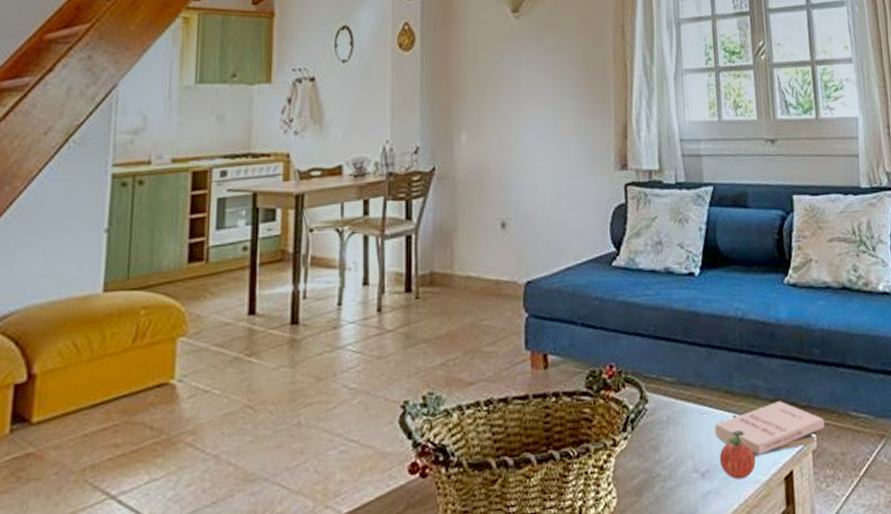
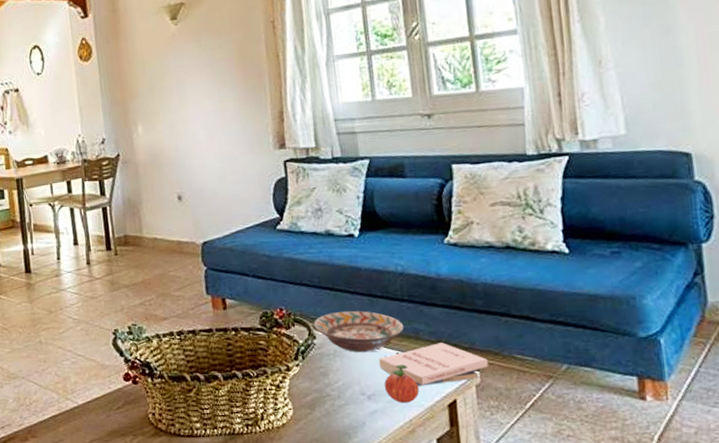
decorative bowl: none [646,365,742,418] -> present [314,310,404,353]

